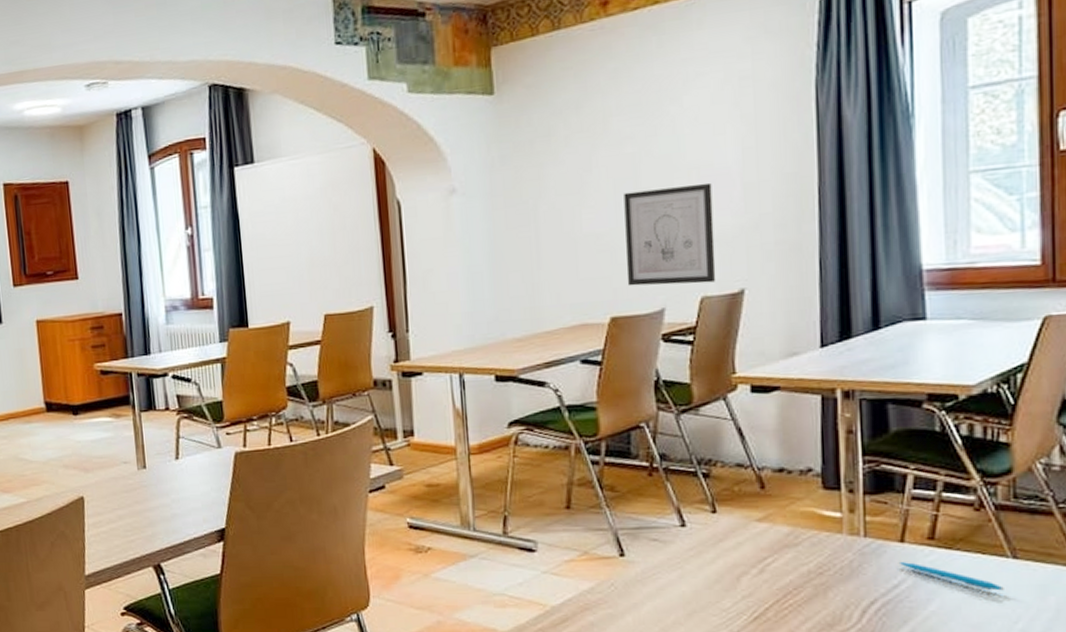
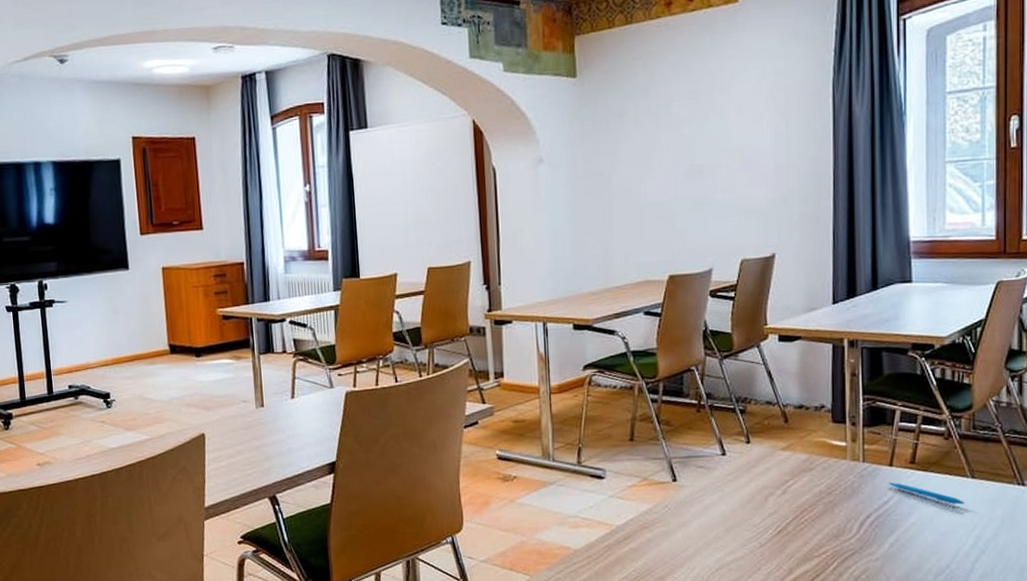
wall art: present [624,182,716,286] -> none [681,162,753,249]

